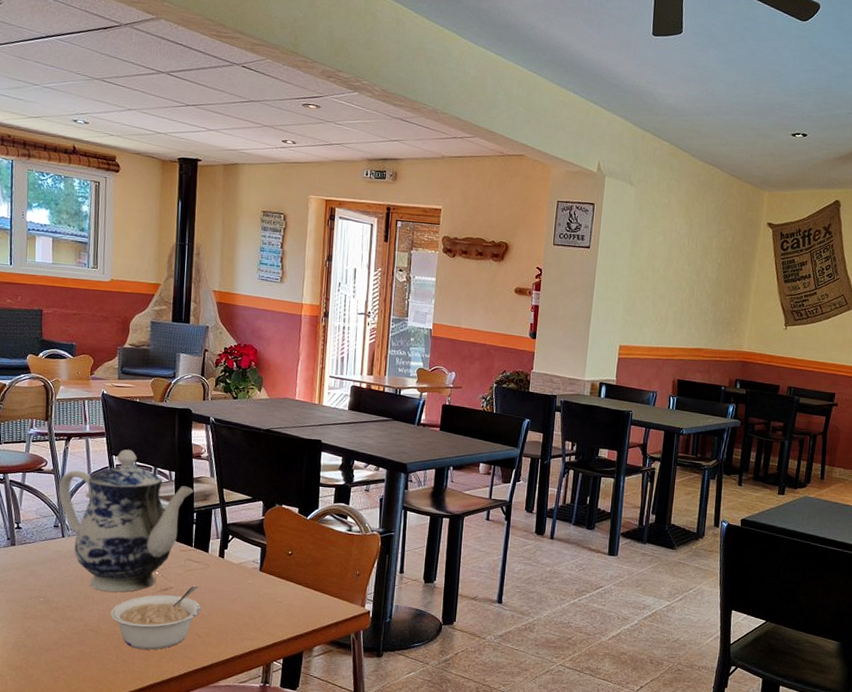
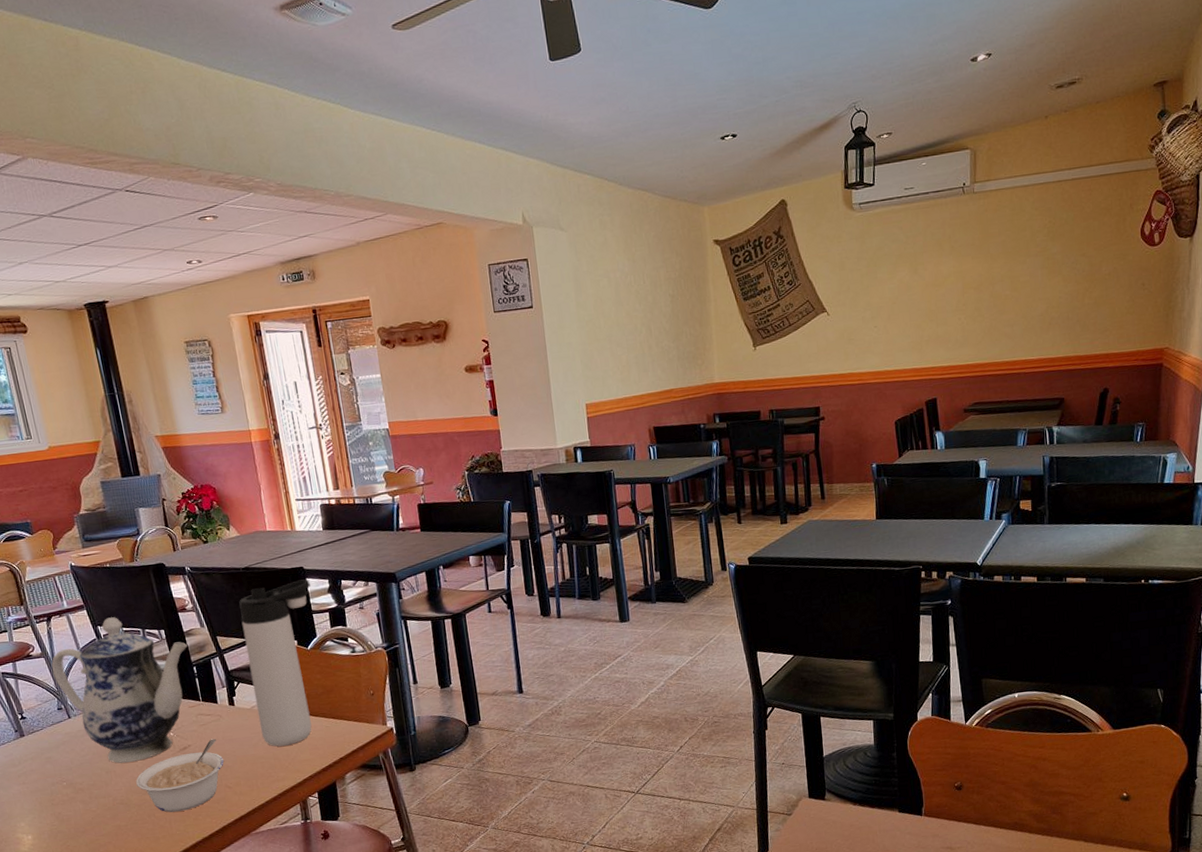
thermos bottle: none [242,451,324,607] -> present [239,579,312,747]

